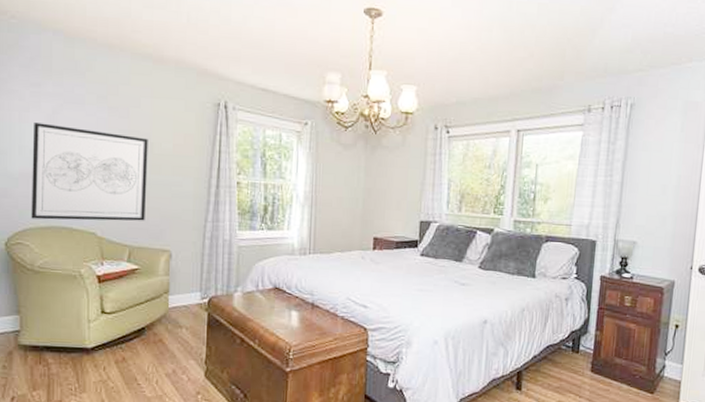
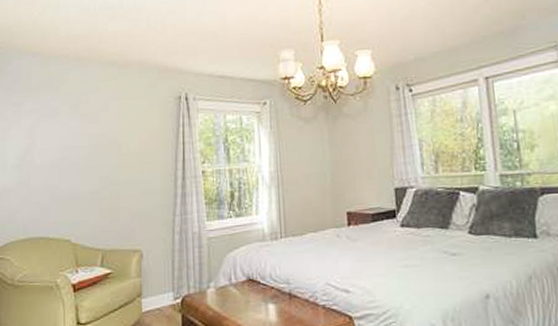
wall art: present [31,122,148,221] -> none [11,138,117,233]

